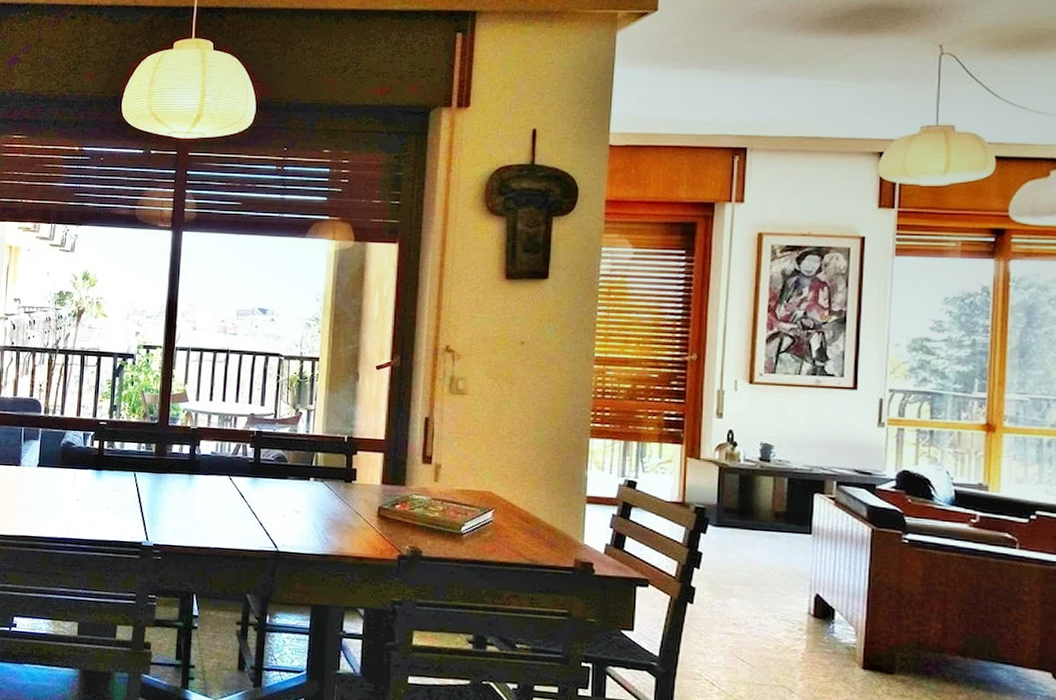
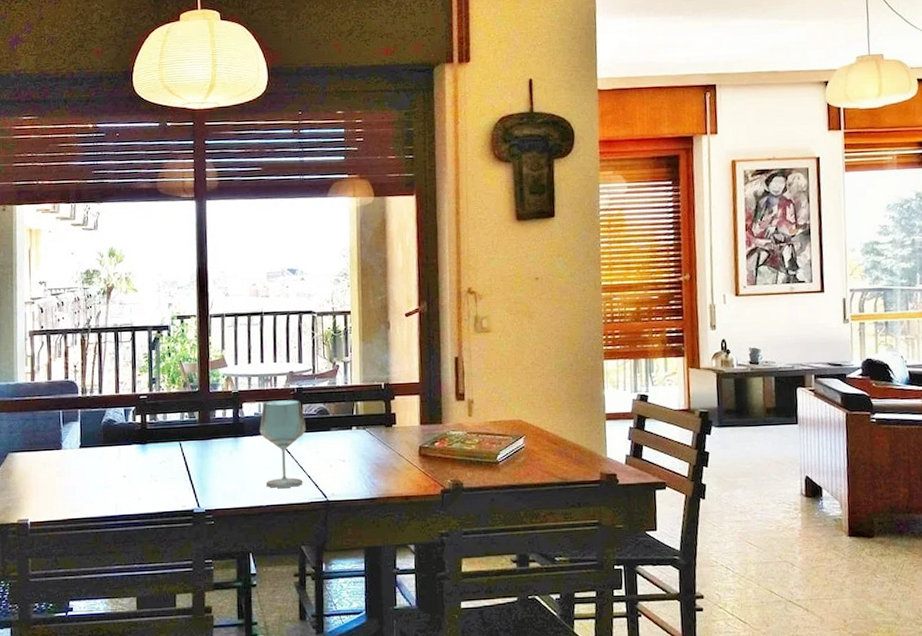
wine glass: none [215,441,262,533] -> present [259,400,306,488]

